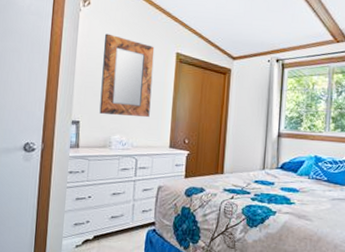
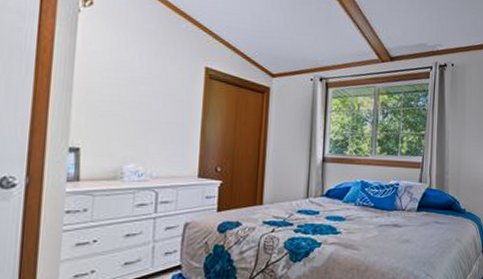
home mirror: present [99,33,155,117] -> none [107,41,178,142]

